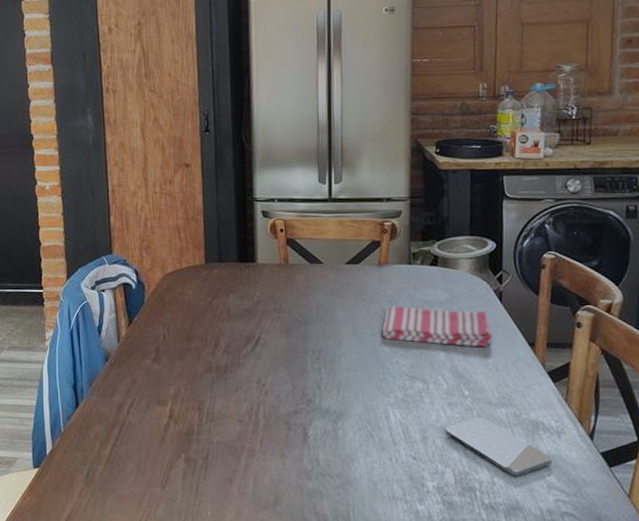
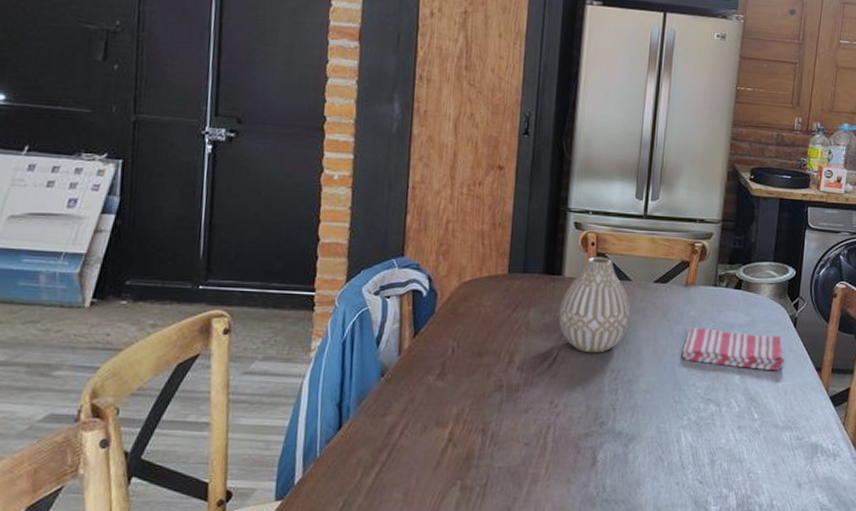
vase: none [257,242,326,335] -> present [559,256,631,353]
smartphone: present [445,418,553,476] -> none [732,441,827,499]

